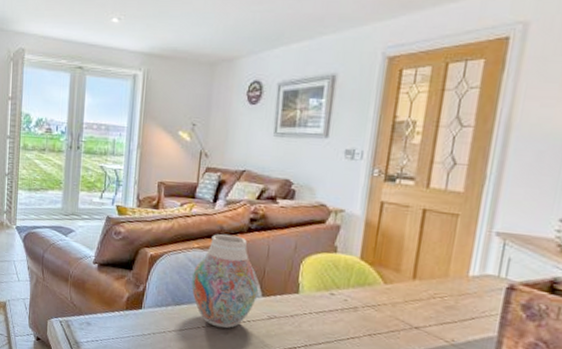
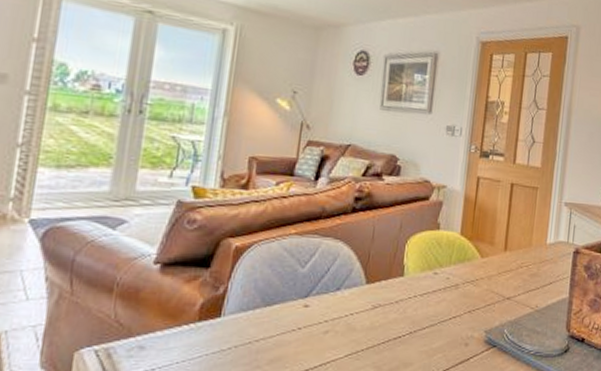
vase: present [191,234,259,329] -> none [286,216,364,327]

